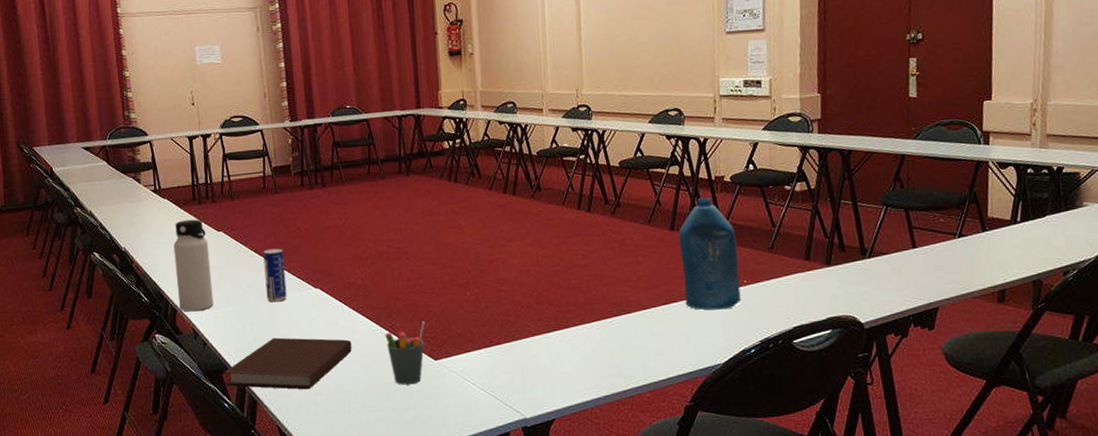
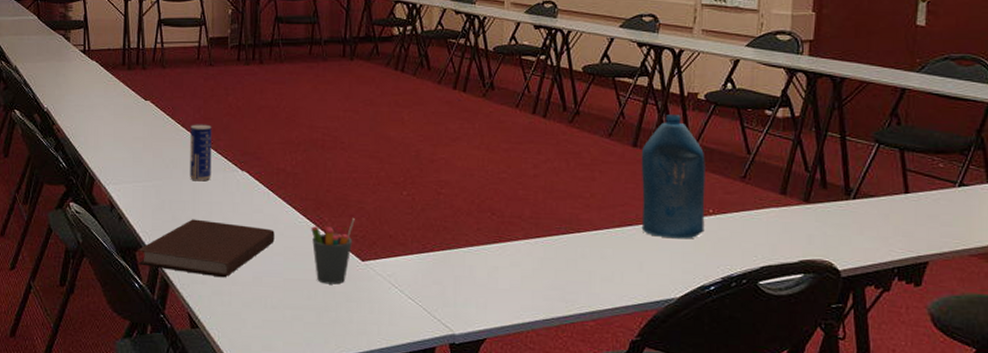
water bottle: present [173,219,214,312] -> none [97,85,134,183]

